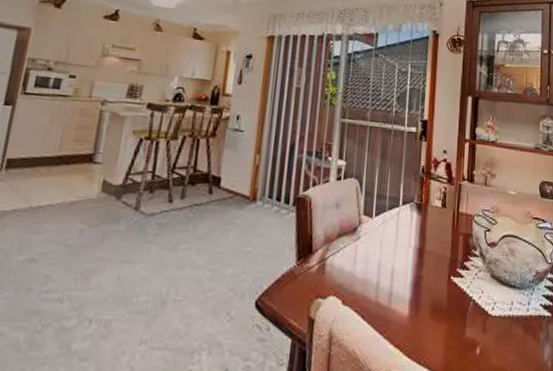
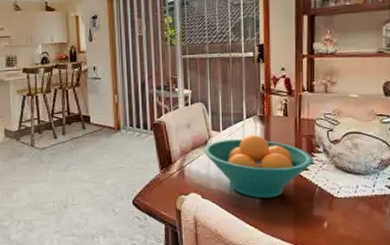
fruit bowl: none [351,225,470,310] -> present [204,134,314,198]

